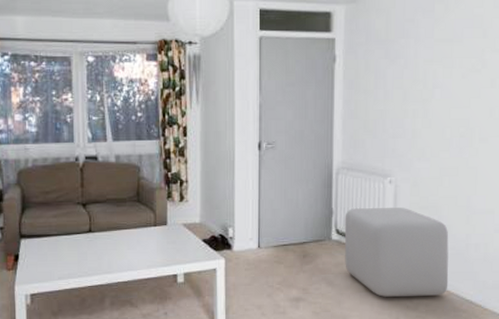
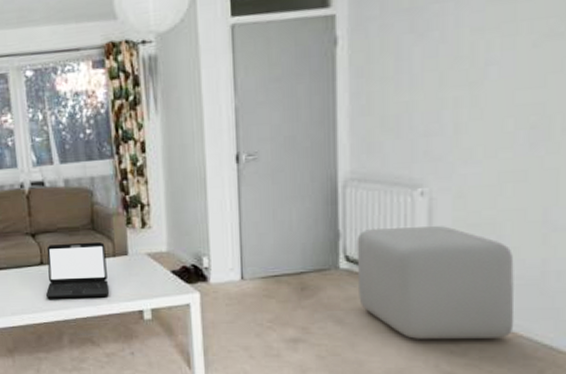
laptop: none [92,212,148,265] -> present [46,241,109,300]

